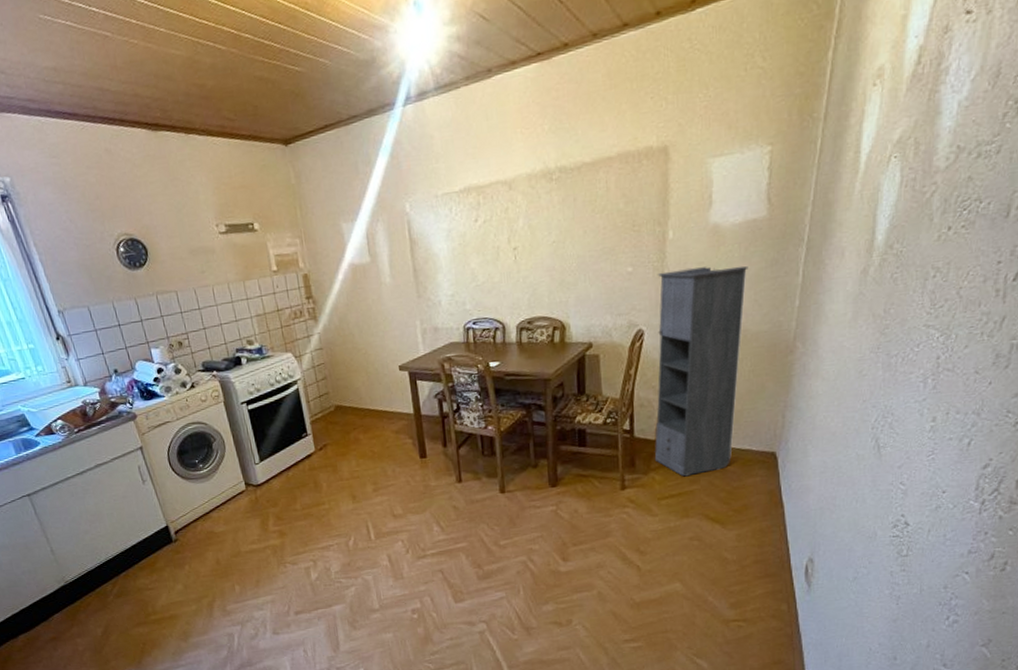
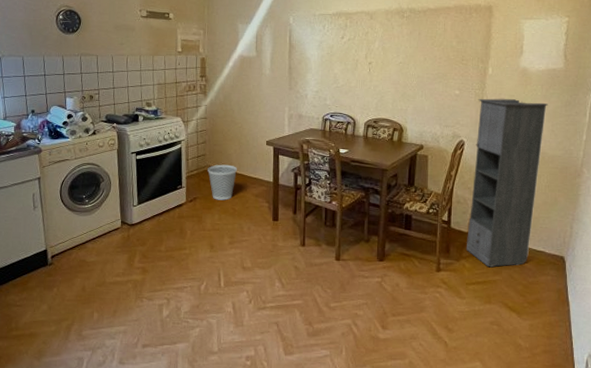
wastebasket: none [334,400,369,444] -> present [207,164,237,200]

